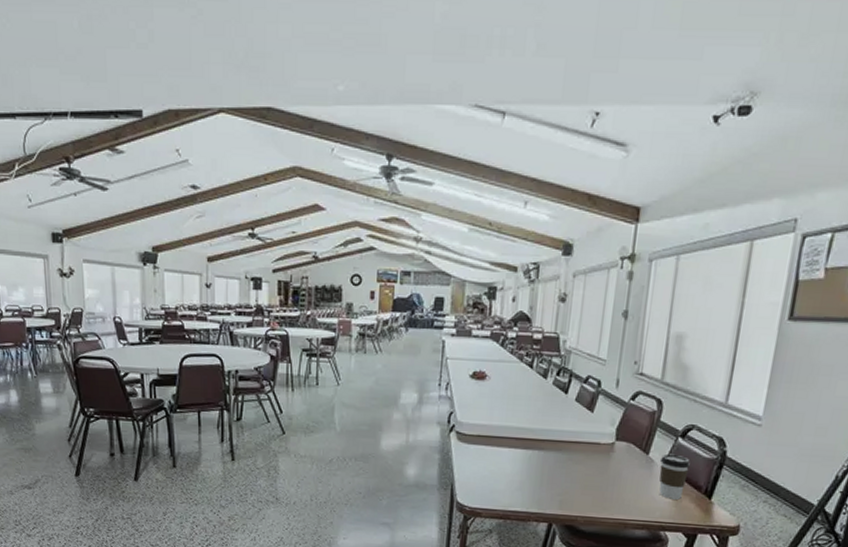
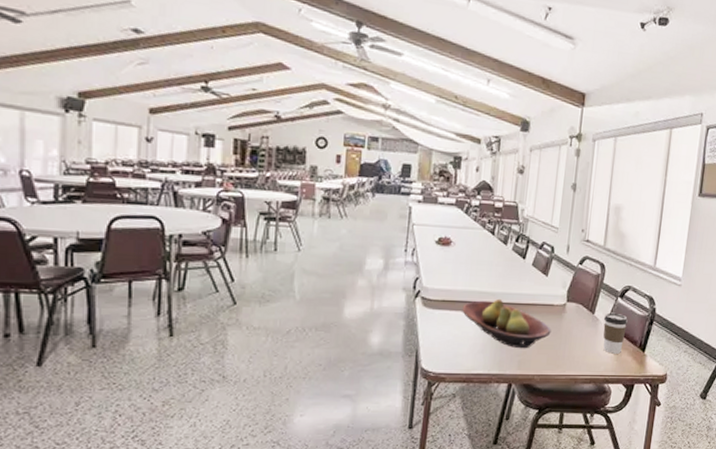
fruit bowl: none [498,435,597,489] -> present [462,298,551,349]

